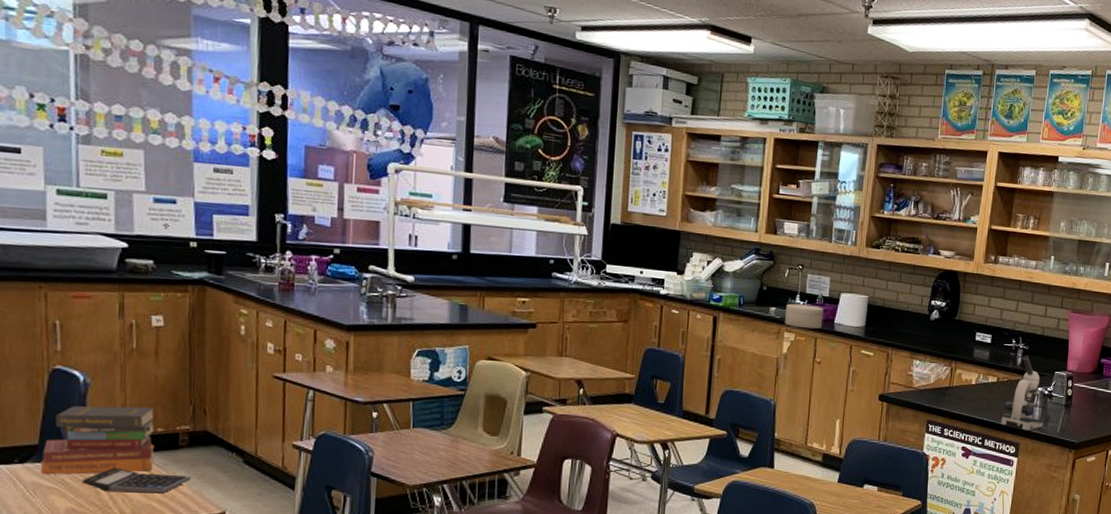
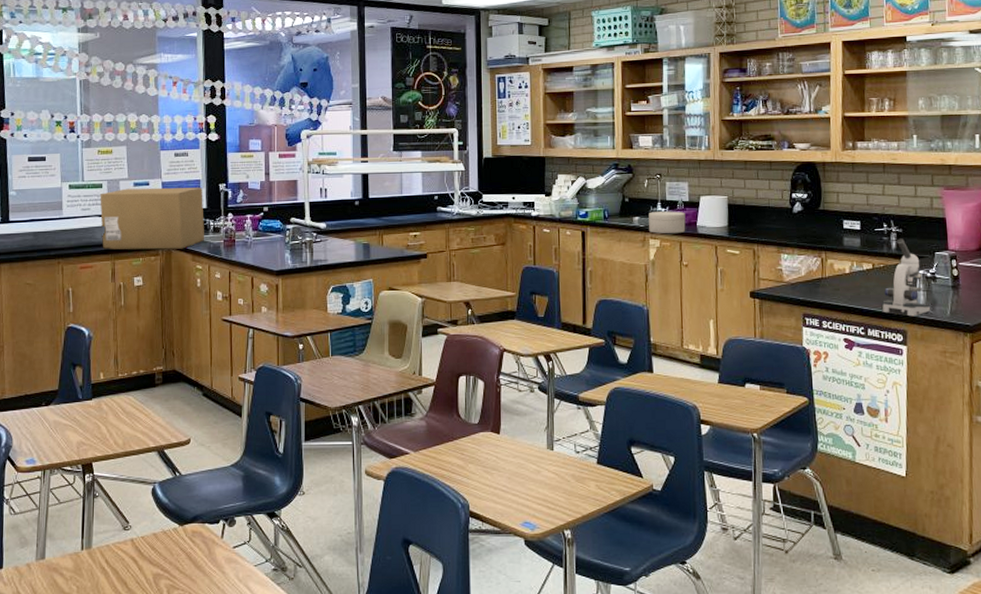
books: present [40,405,155,475] -> none [59,353,139,415]
calculator: present [82,467,192,494] -> none [88,405,165,426]
box: none [103,203,253,288] -> present [100,187,205,250]

